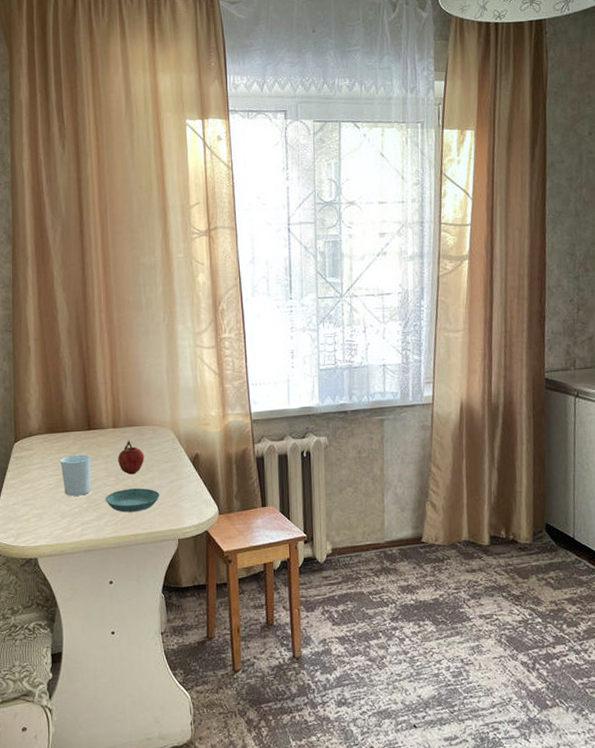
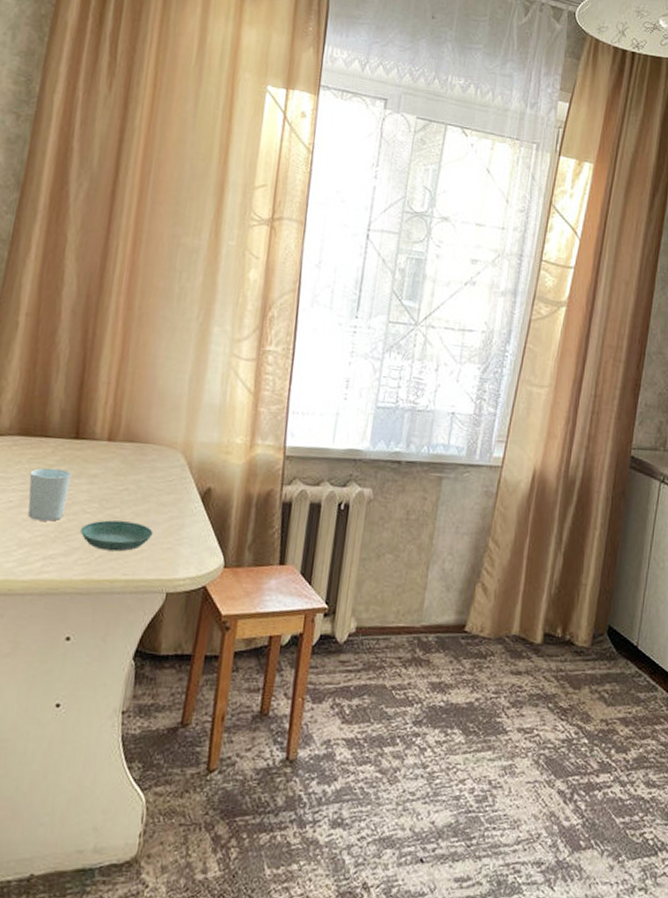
fruit: present [118,440,145,475] -> none [106,458,142,503]

